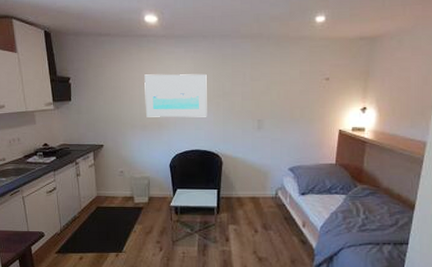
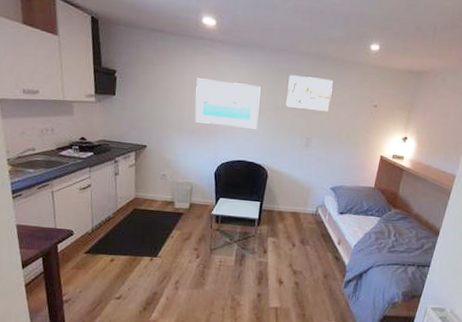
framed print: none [233,58,280,92] -> present [285,74,333,112]

